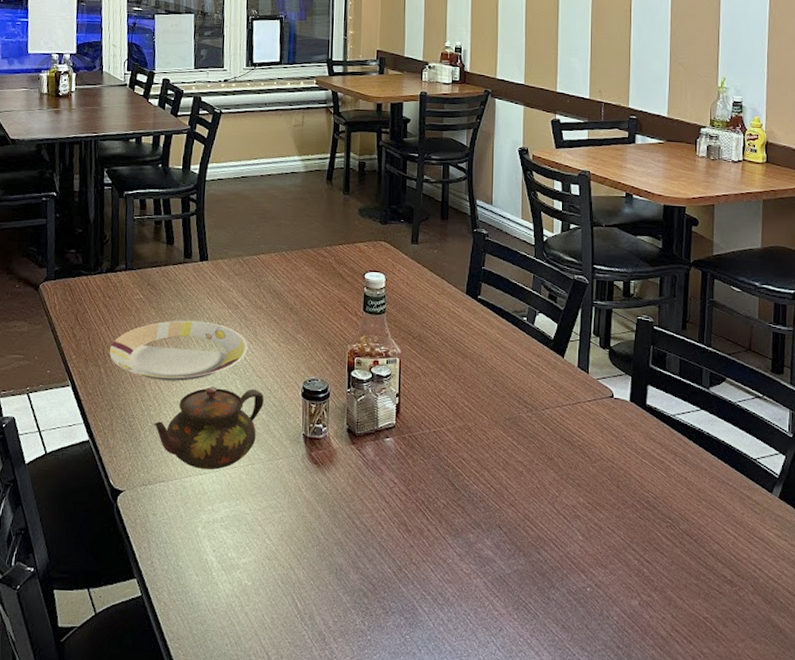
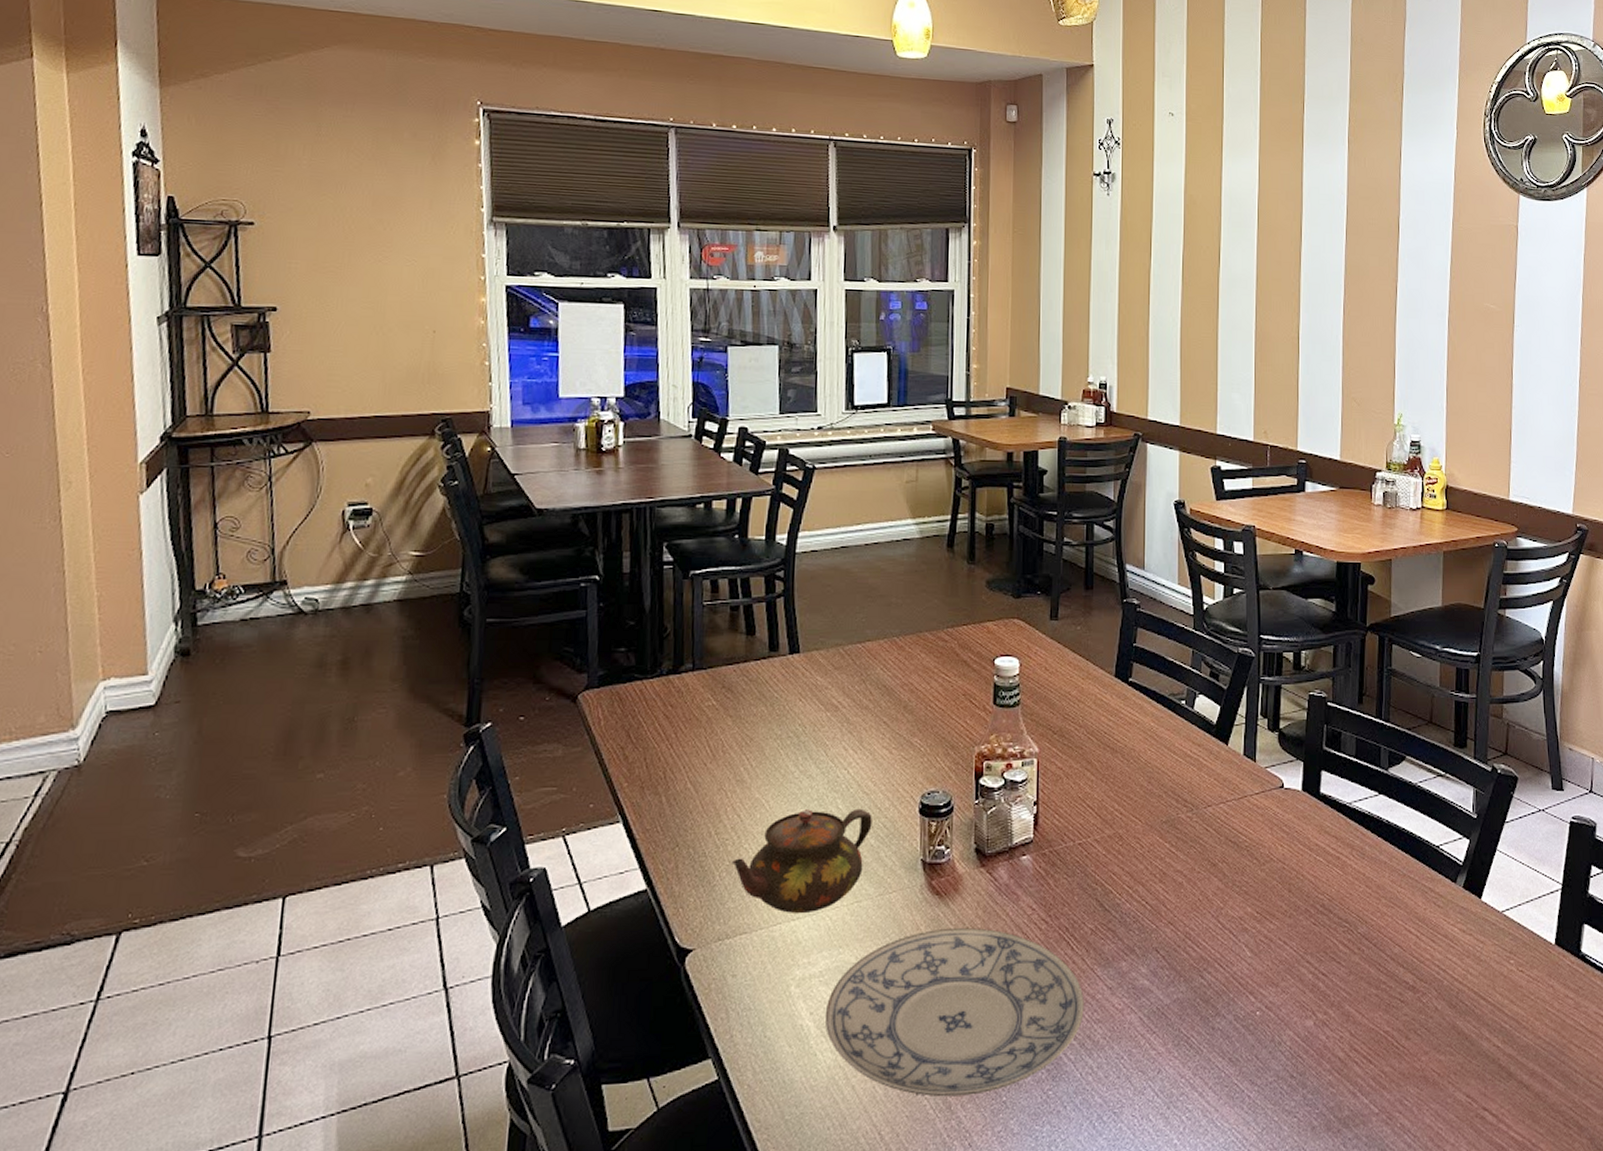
plate: present [109,320,248,381] -> none [672,729,851,806]
plate: none [225,492,437,632] -> present [826,927,1084,1097]

